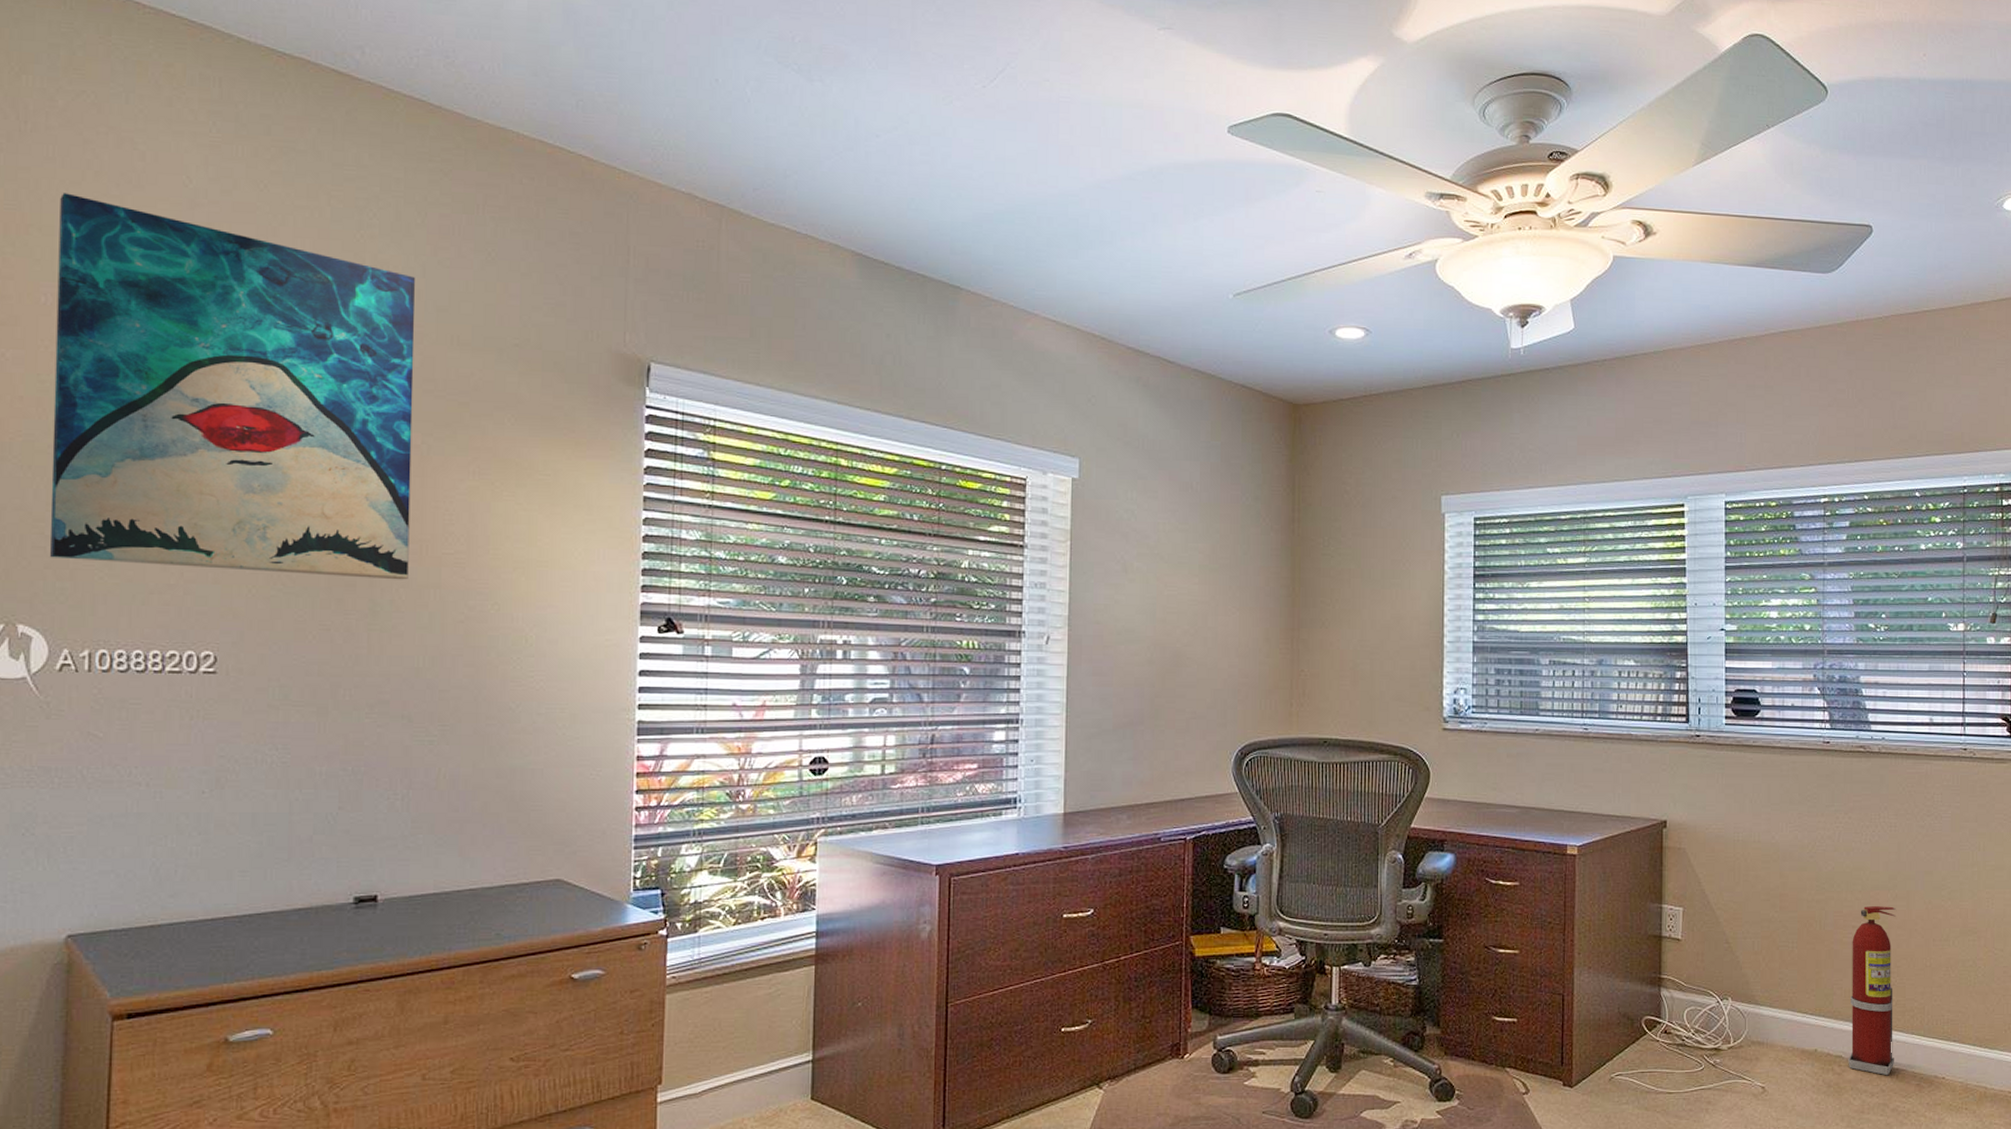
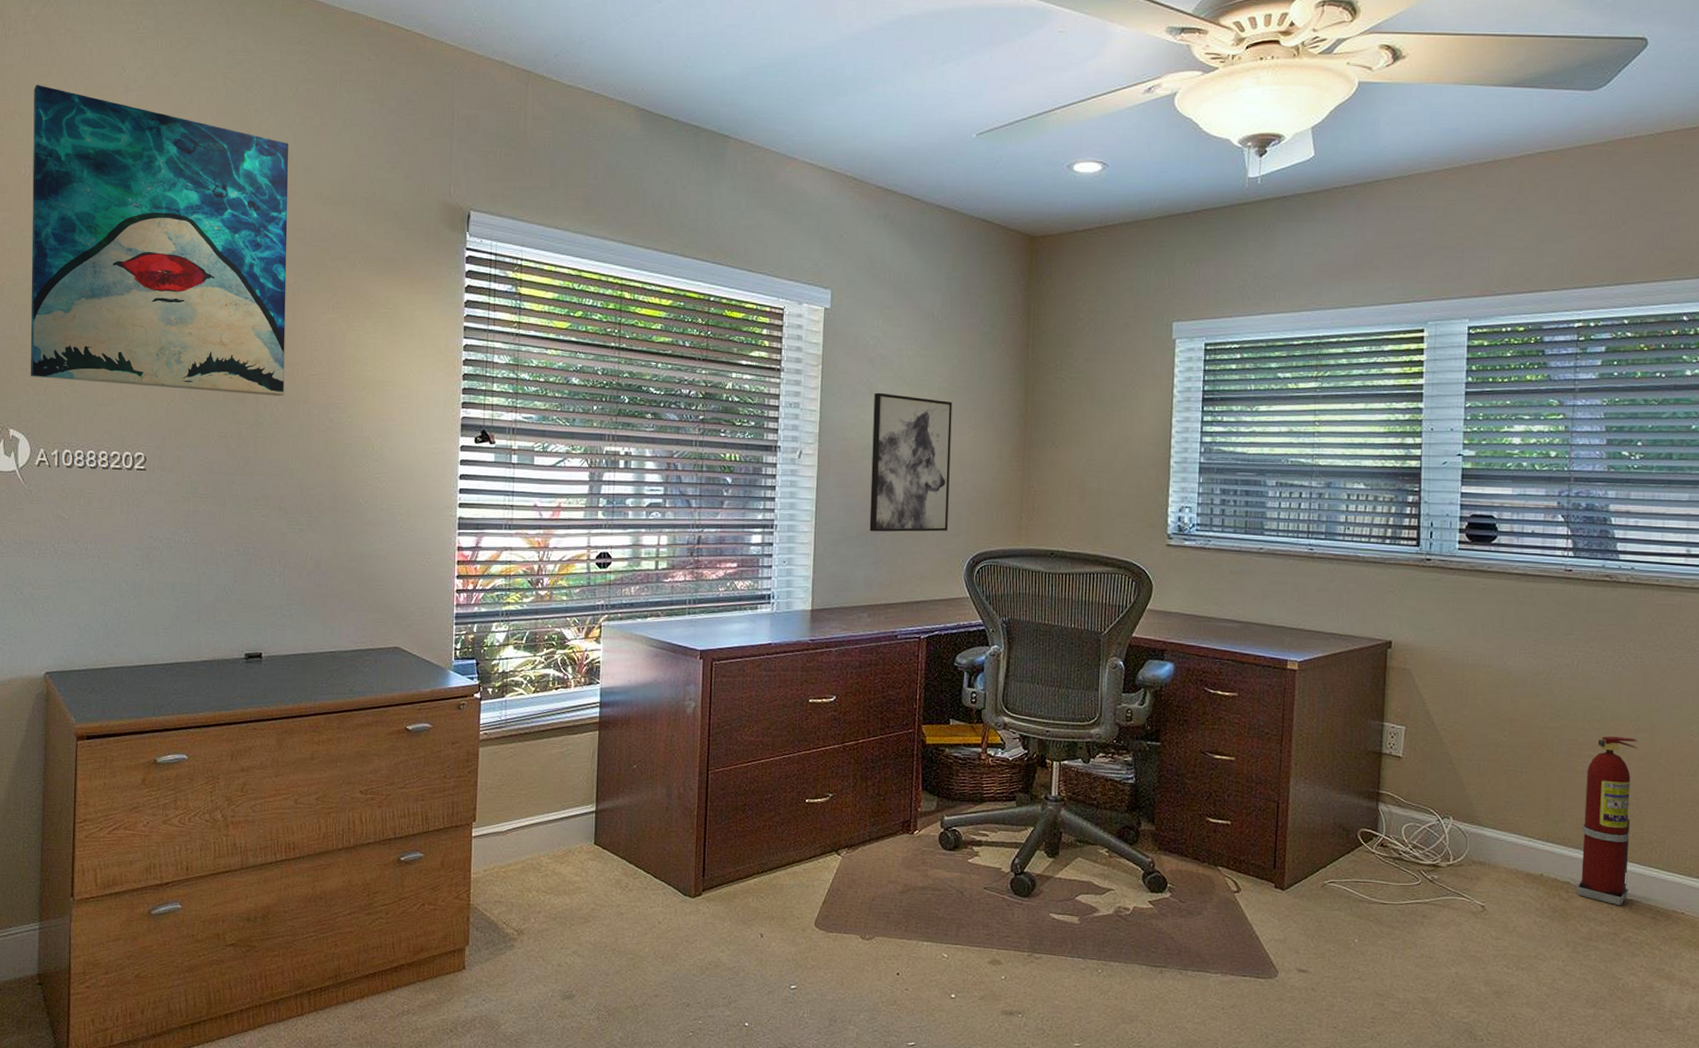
wall art: none [1127,570,1215,724] -> present [869,392,953,532]

